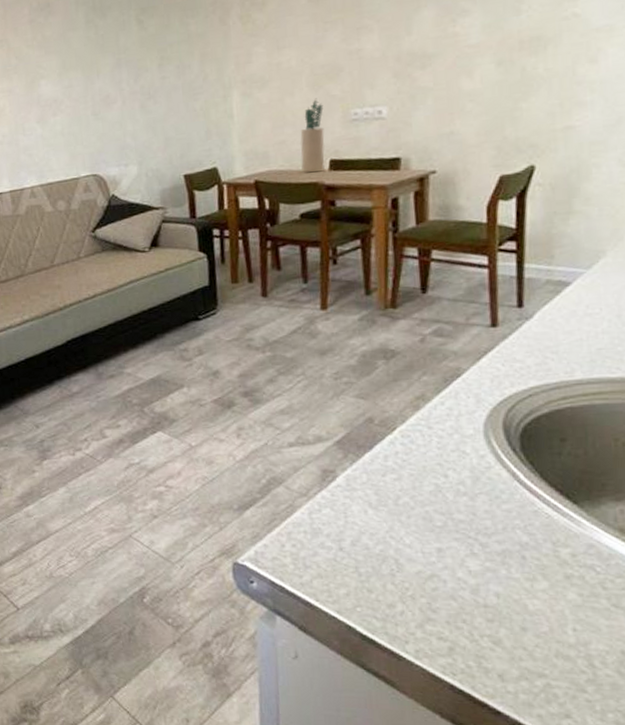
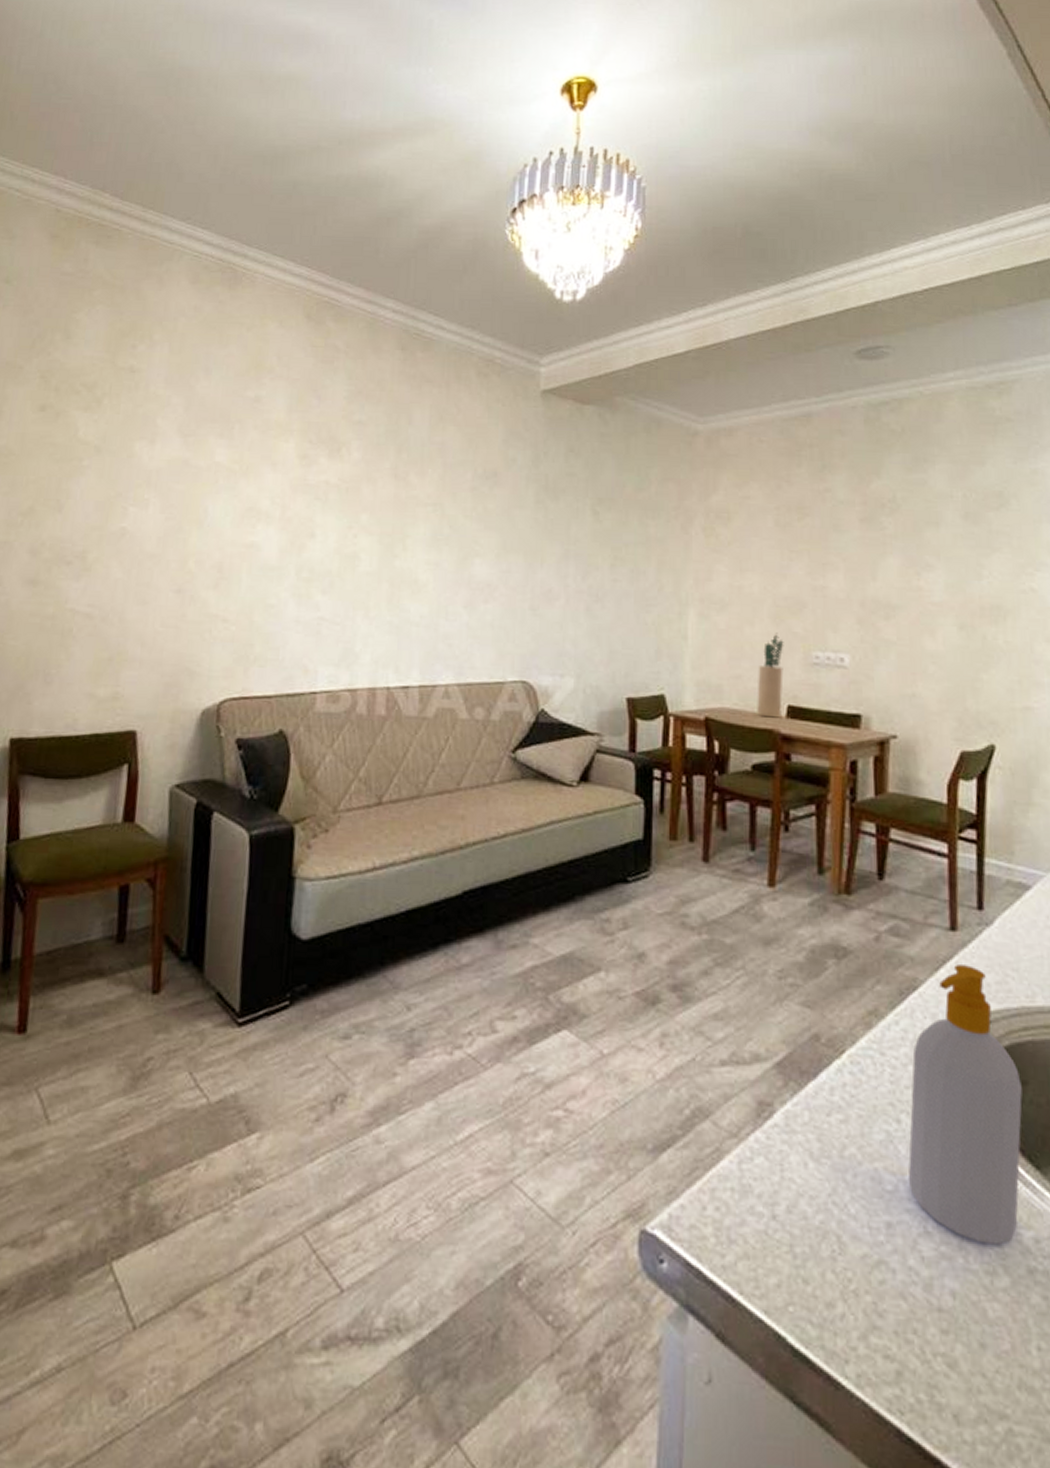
soap bottle: none [455,353,561,559] -> present [908,964,1023,1245]

